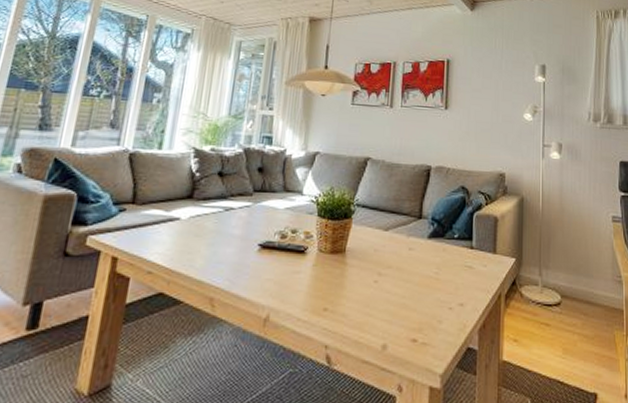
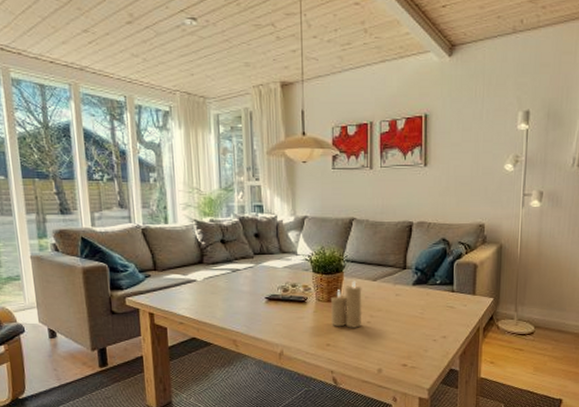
candle: none [332,229,372,288] -> present [330,280,362,328]

